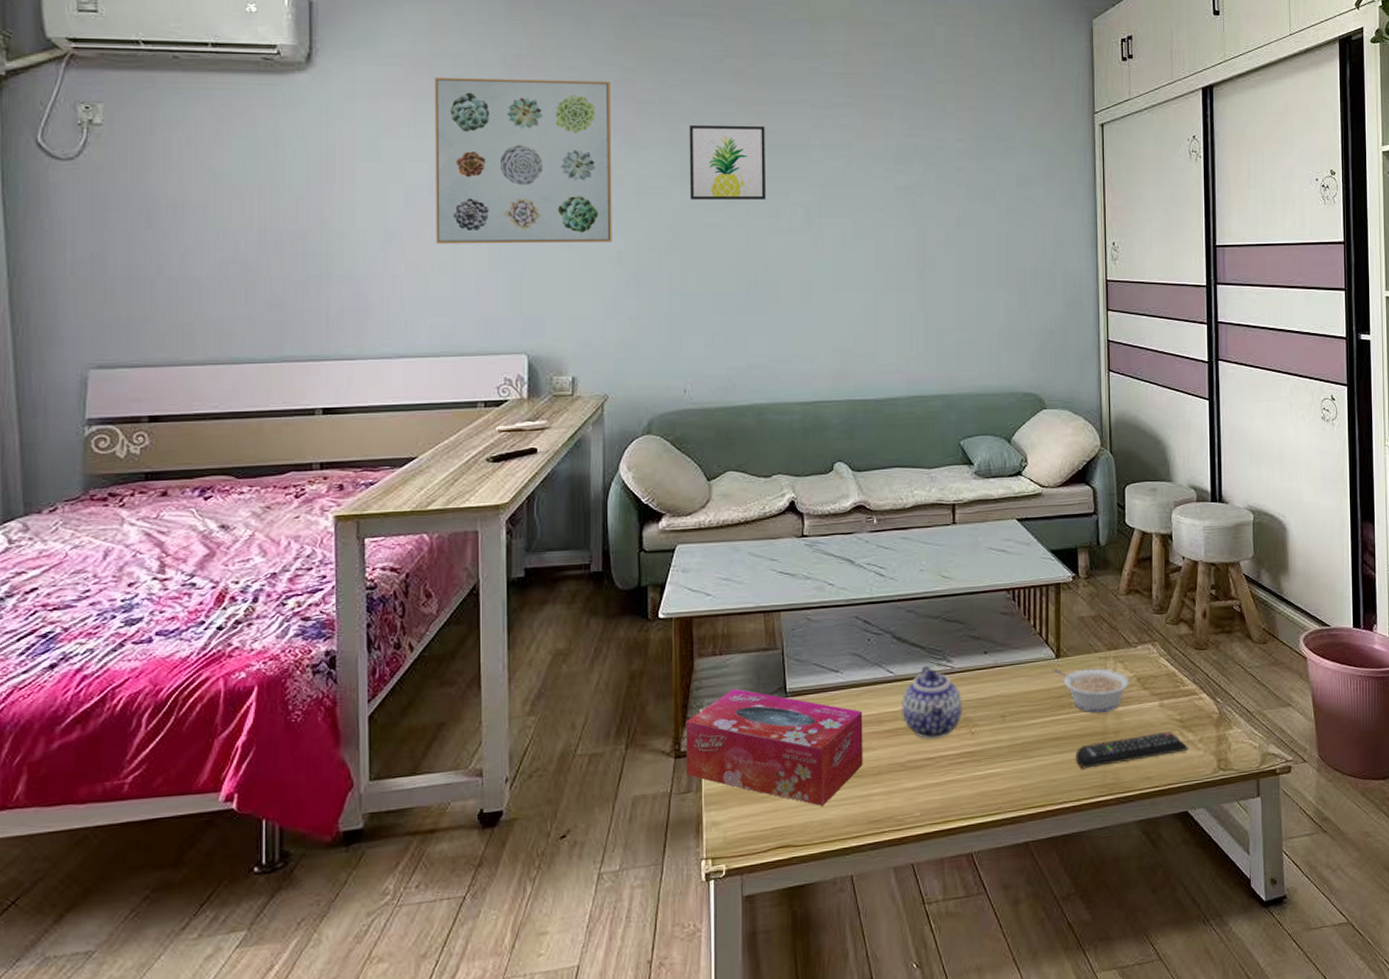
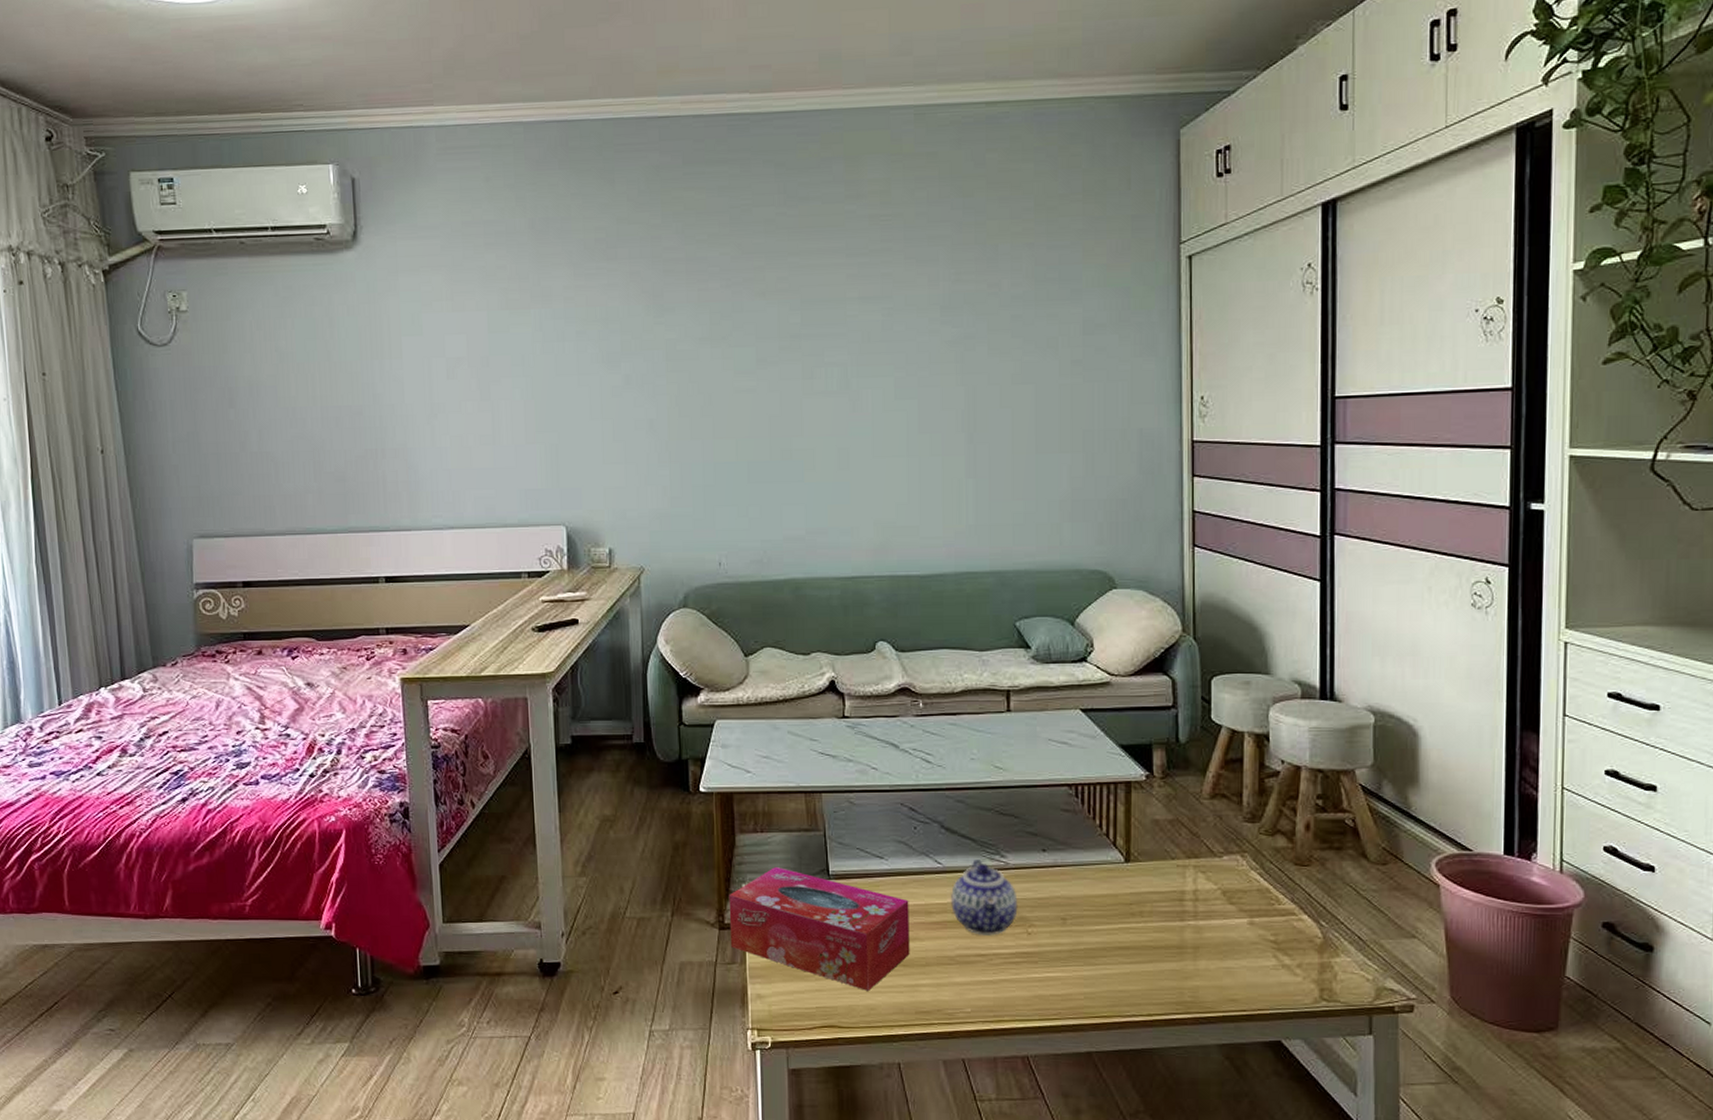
wall art: present [434,78,612,244] -> none [468,240,644,417]
wall art: present [689,124,767,201] -> none [717,280,800,364]
legume: present [1053,668,1129,713] -> none [1121,873,1212,926]
remote control: present [1076,731,1188,769] -> none [1147,952,1283,983]

